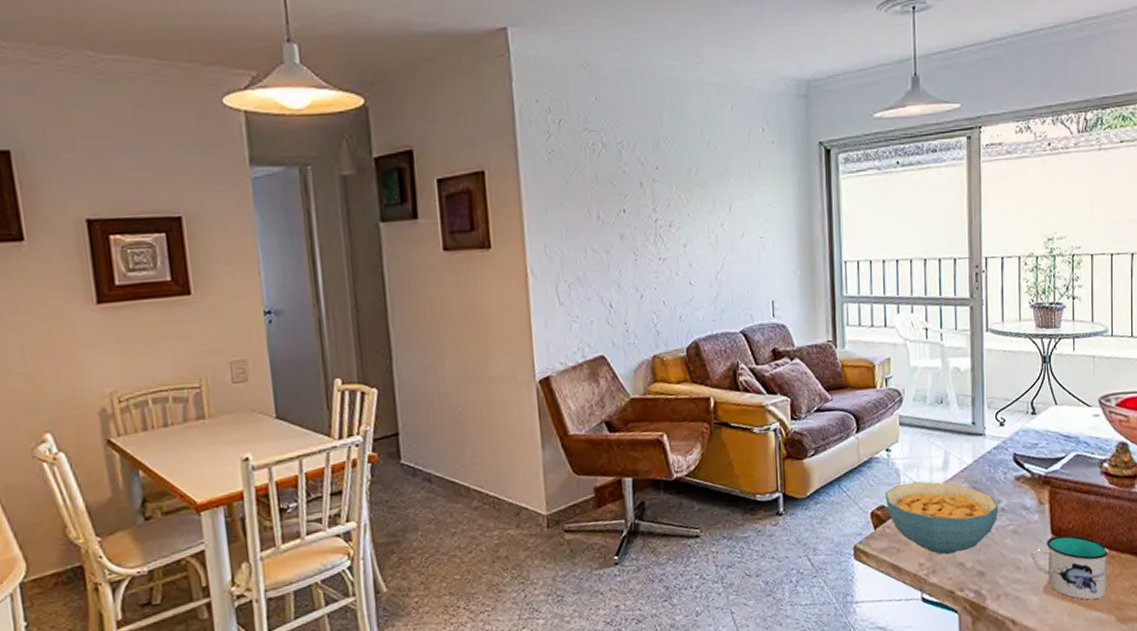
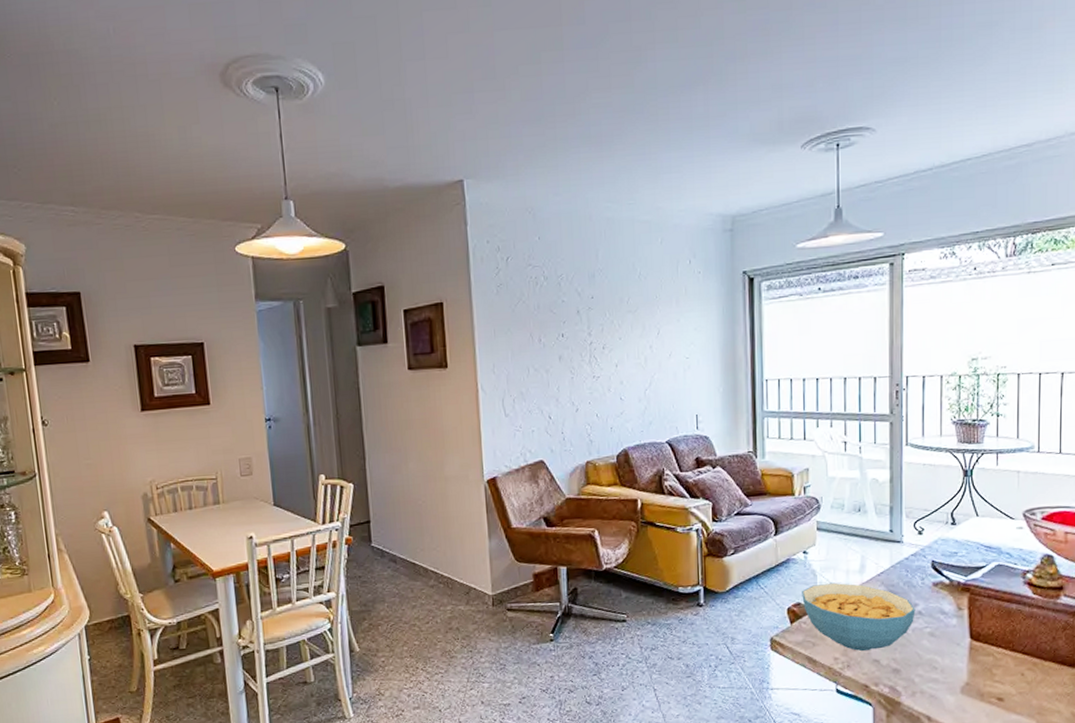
mug: present [1031,535,1109,600] -> none [948,640,1032,703]

